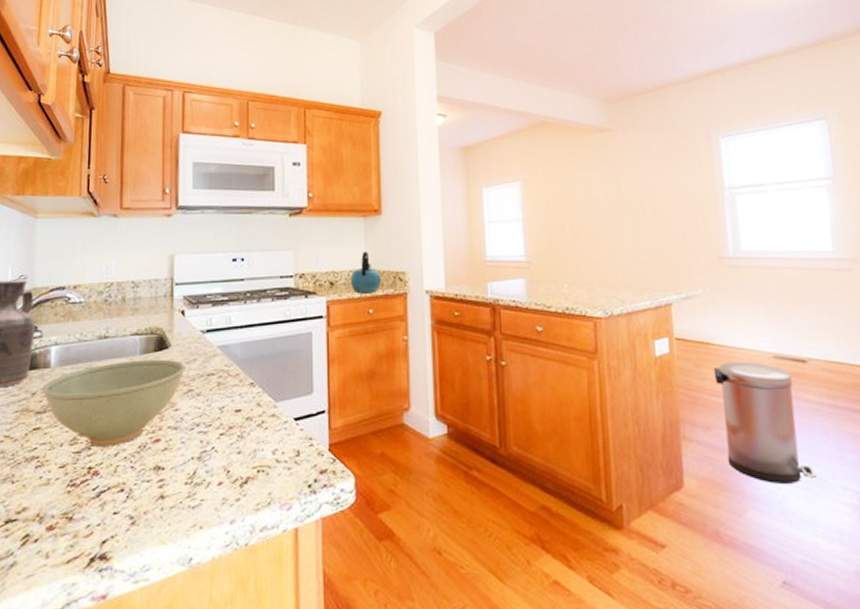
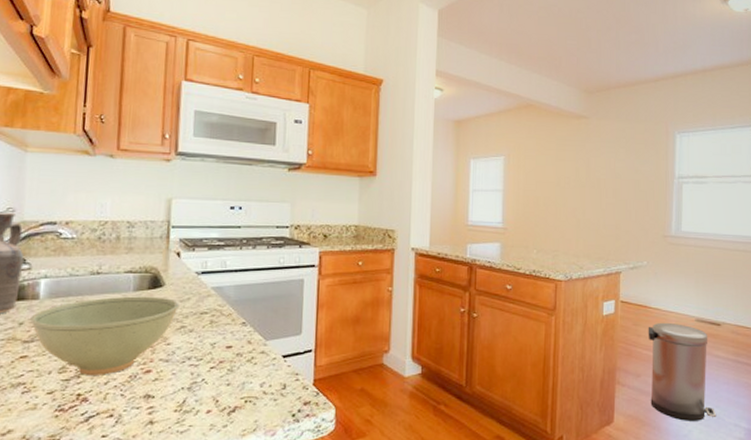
kettle: present [350,251,382,294] -> none [342,208,373,247]

